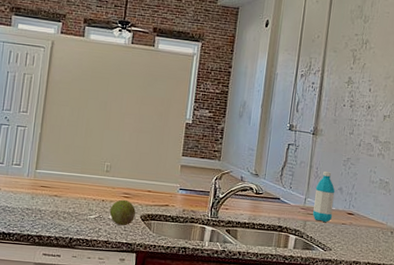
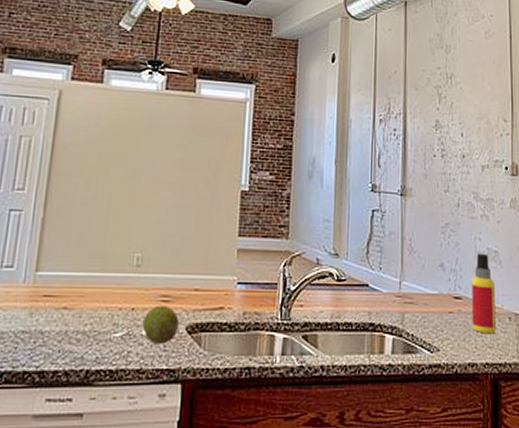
water bottle: present [313,170,335,222] -> none [411,242,436,312]
spray bottle: none [360,182,383,242] -> present [471,253,496,334]

